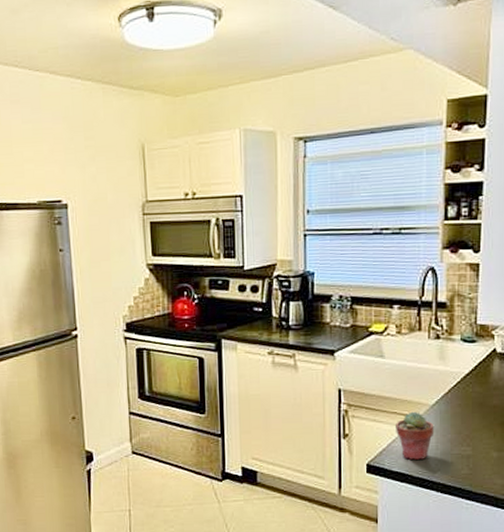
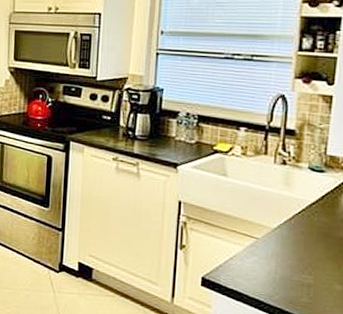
potted succulent: present [396,411,434,460] -> none [234,232,275,281]

